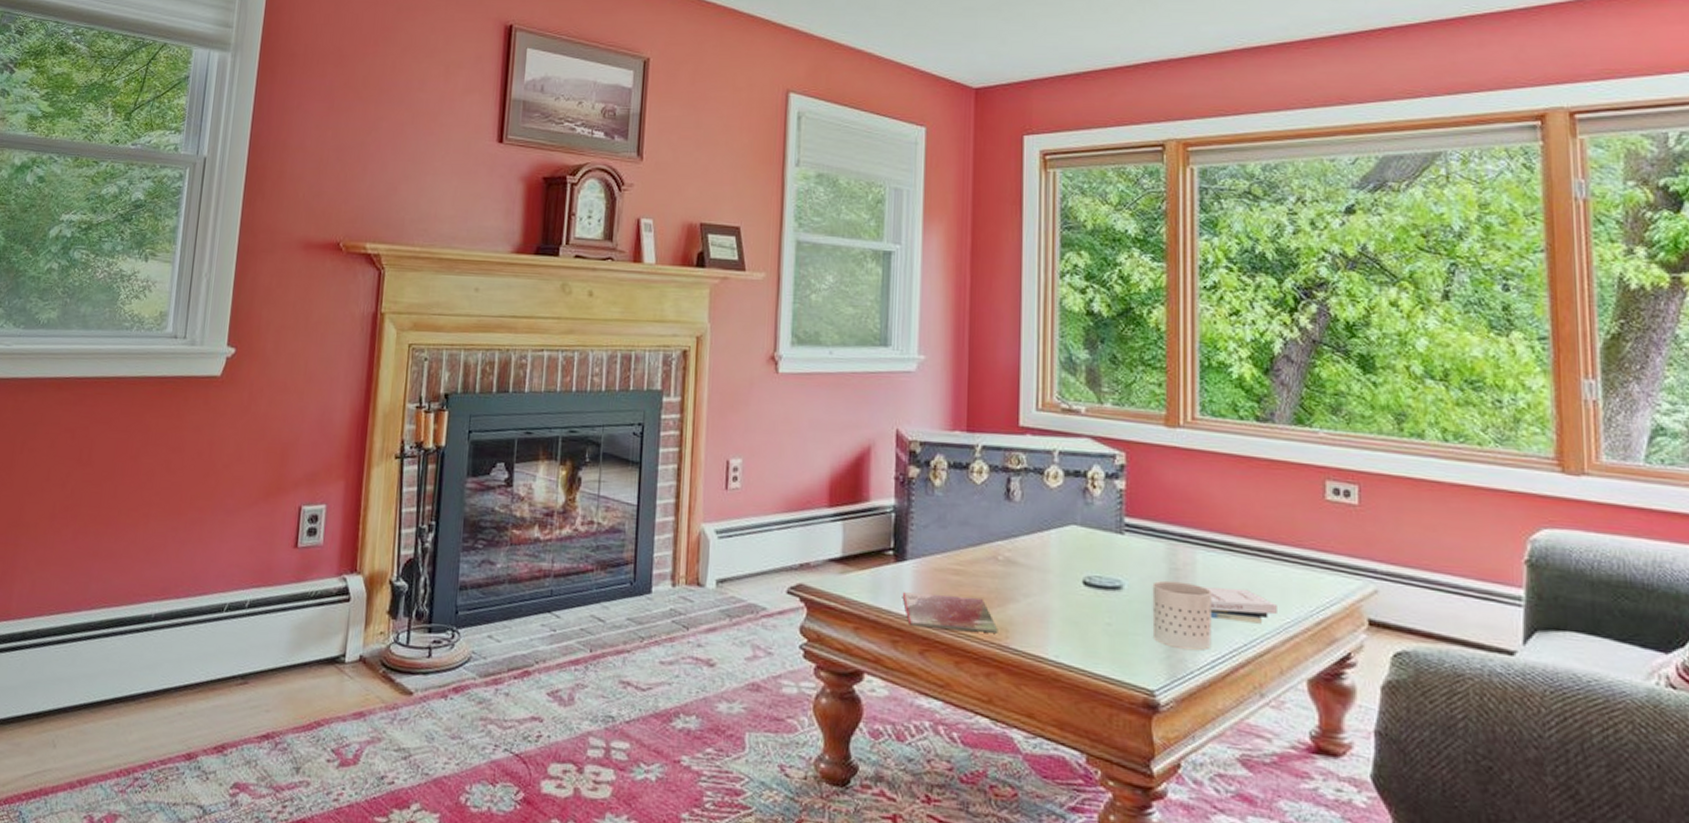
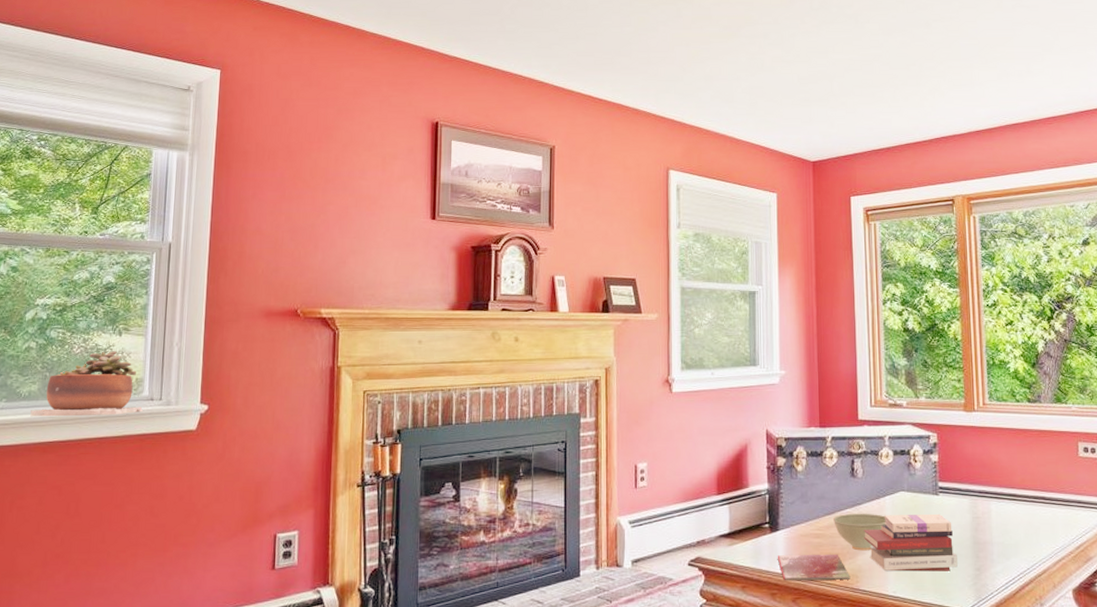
succulent plant: none [48,278,165,353] -> present [30,351,143,417]
bowl: none [979,547,1050,599] -> present [833,513,886,551]
books: none [1019,554,1145,637] -> present [864,513,958,572]
mug: present [1152,580,1212,652] -> none [961,526,1005,577]
books: present [1203,587,1277,624] -> none [997,527,1049,552]

